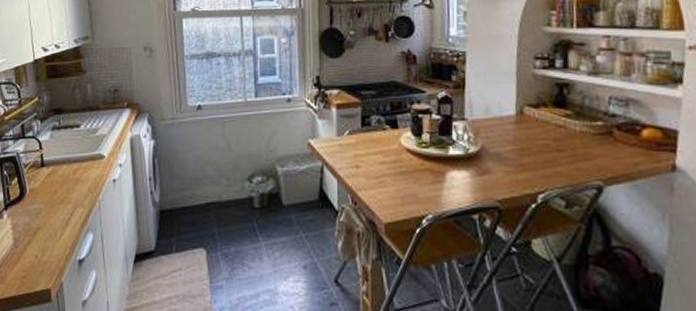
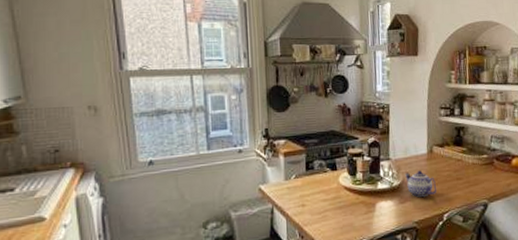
teapot: none [485,136,529,169] -> present [405,170,437,197]

